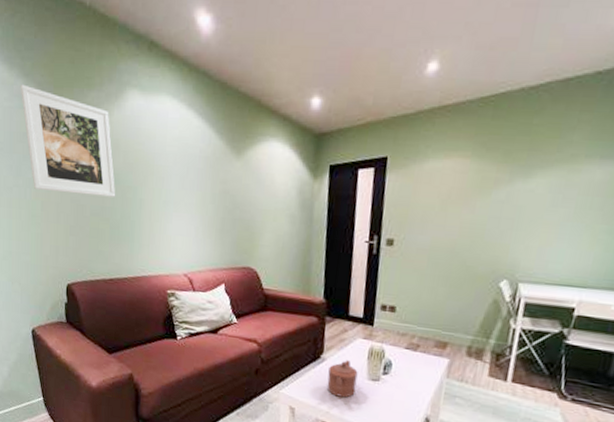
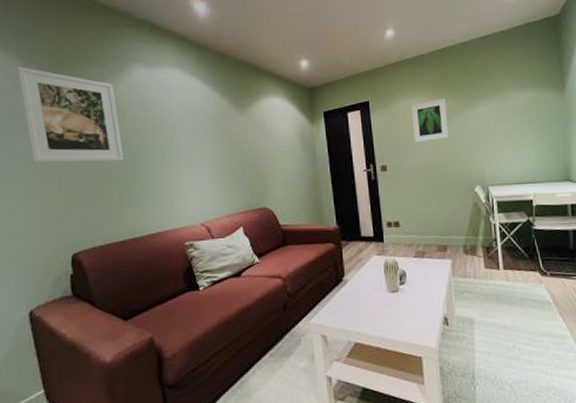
teapot: present [327,360,358,398] -> none [352,278,379,315]
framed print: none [434,162,489,217] -> present [411,98,449,143]

